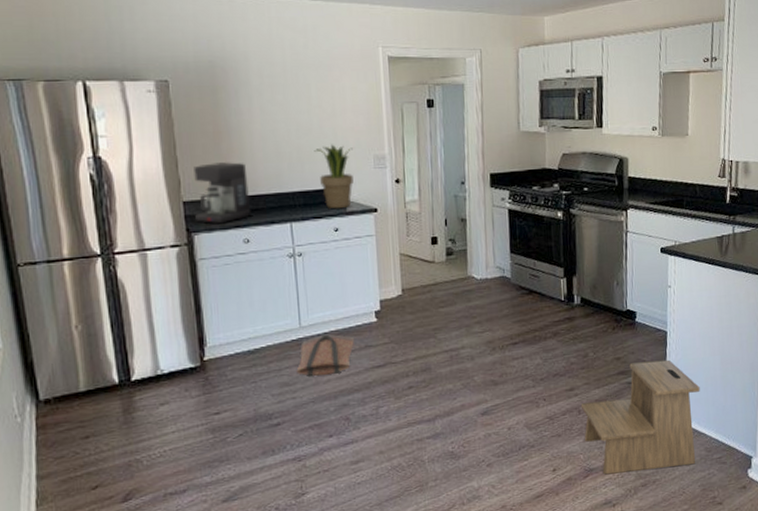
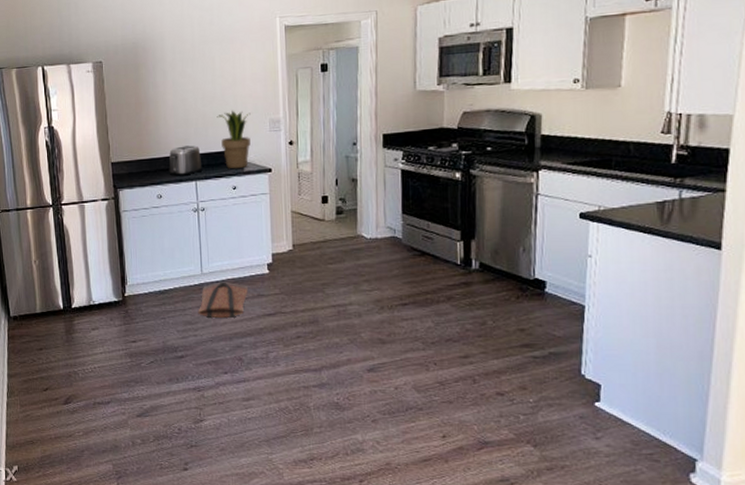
coffee maker: present [194,162,252,224] -> none [119,128,164,182]
toaster: none [257,182,297,218] -> present [168,145,202,177]
step stool: present [580,359,700,475] -> none [476,336,627,457]

